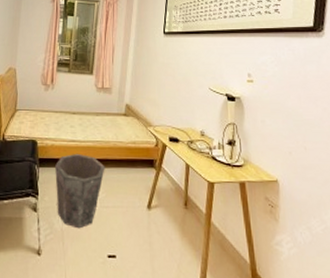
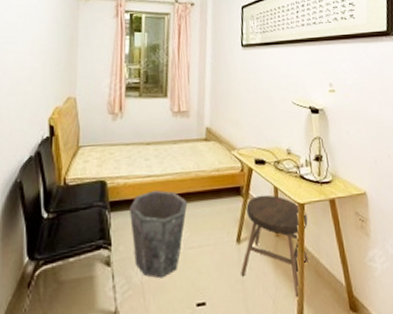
stool: none [149,169,216,266] -> present [240,194,308,298]

